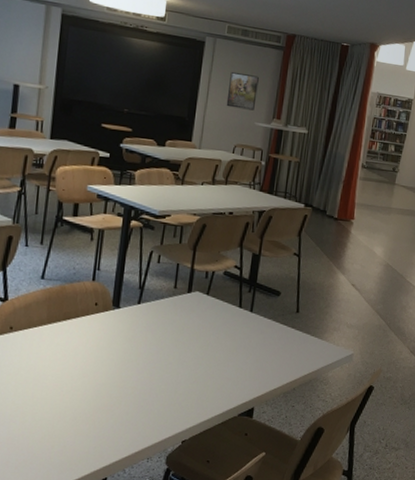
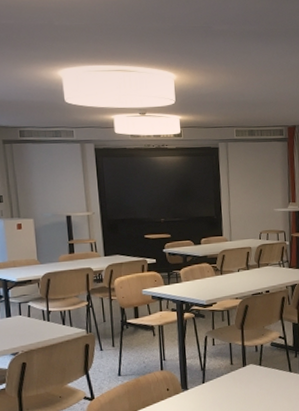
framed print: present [226,72,259,111] -> none [245,168,272,200]

